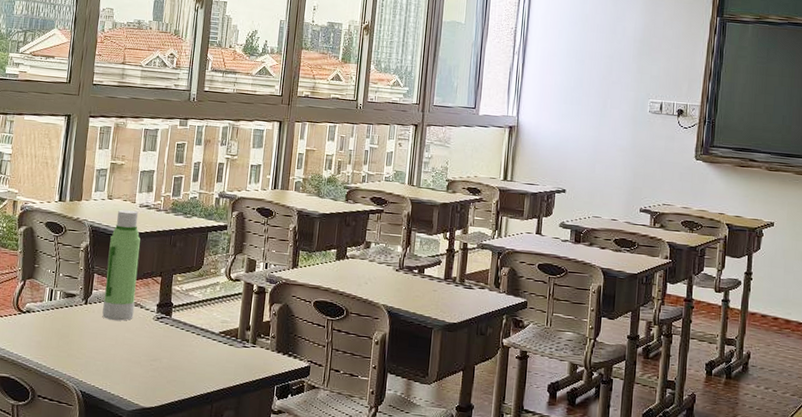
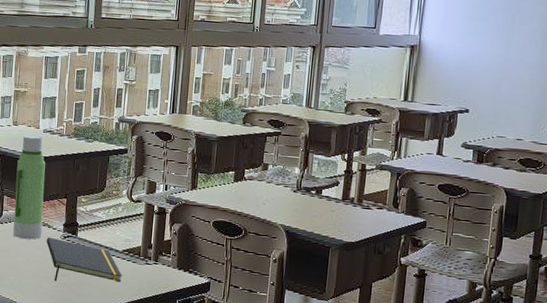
notepad: none [138,318,219,367] -> present [47,237,123,282]

